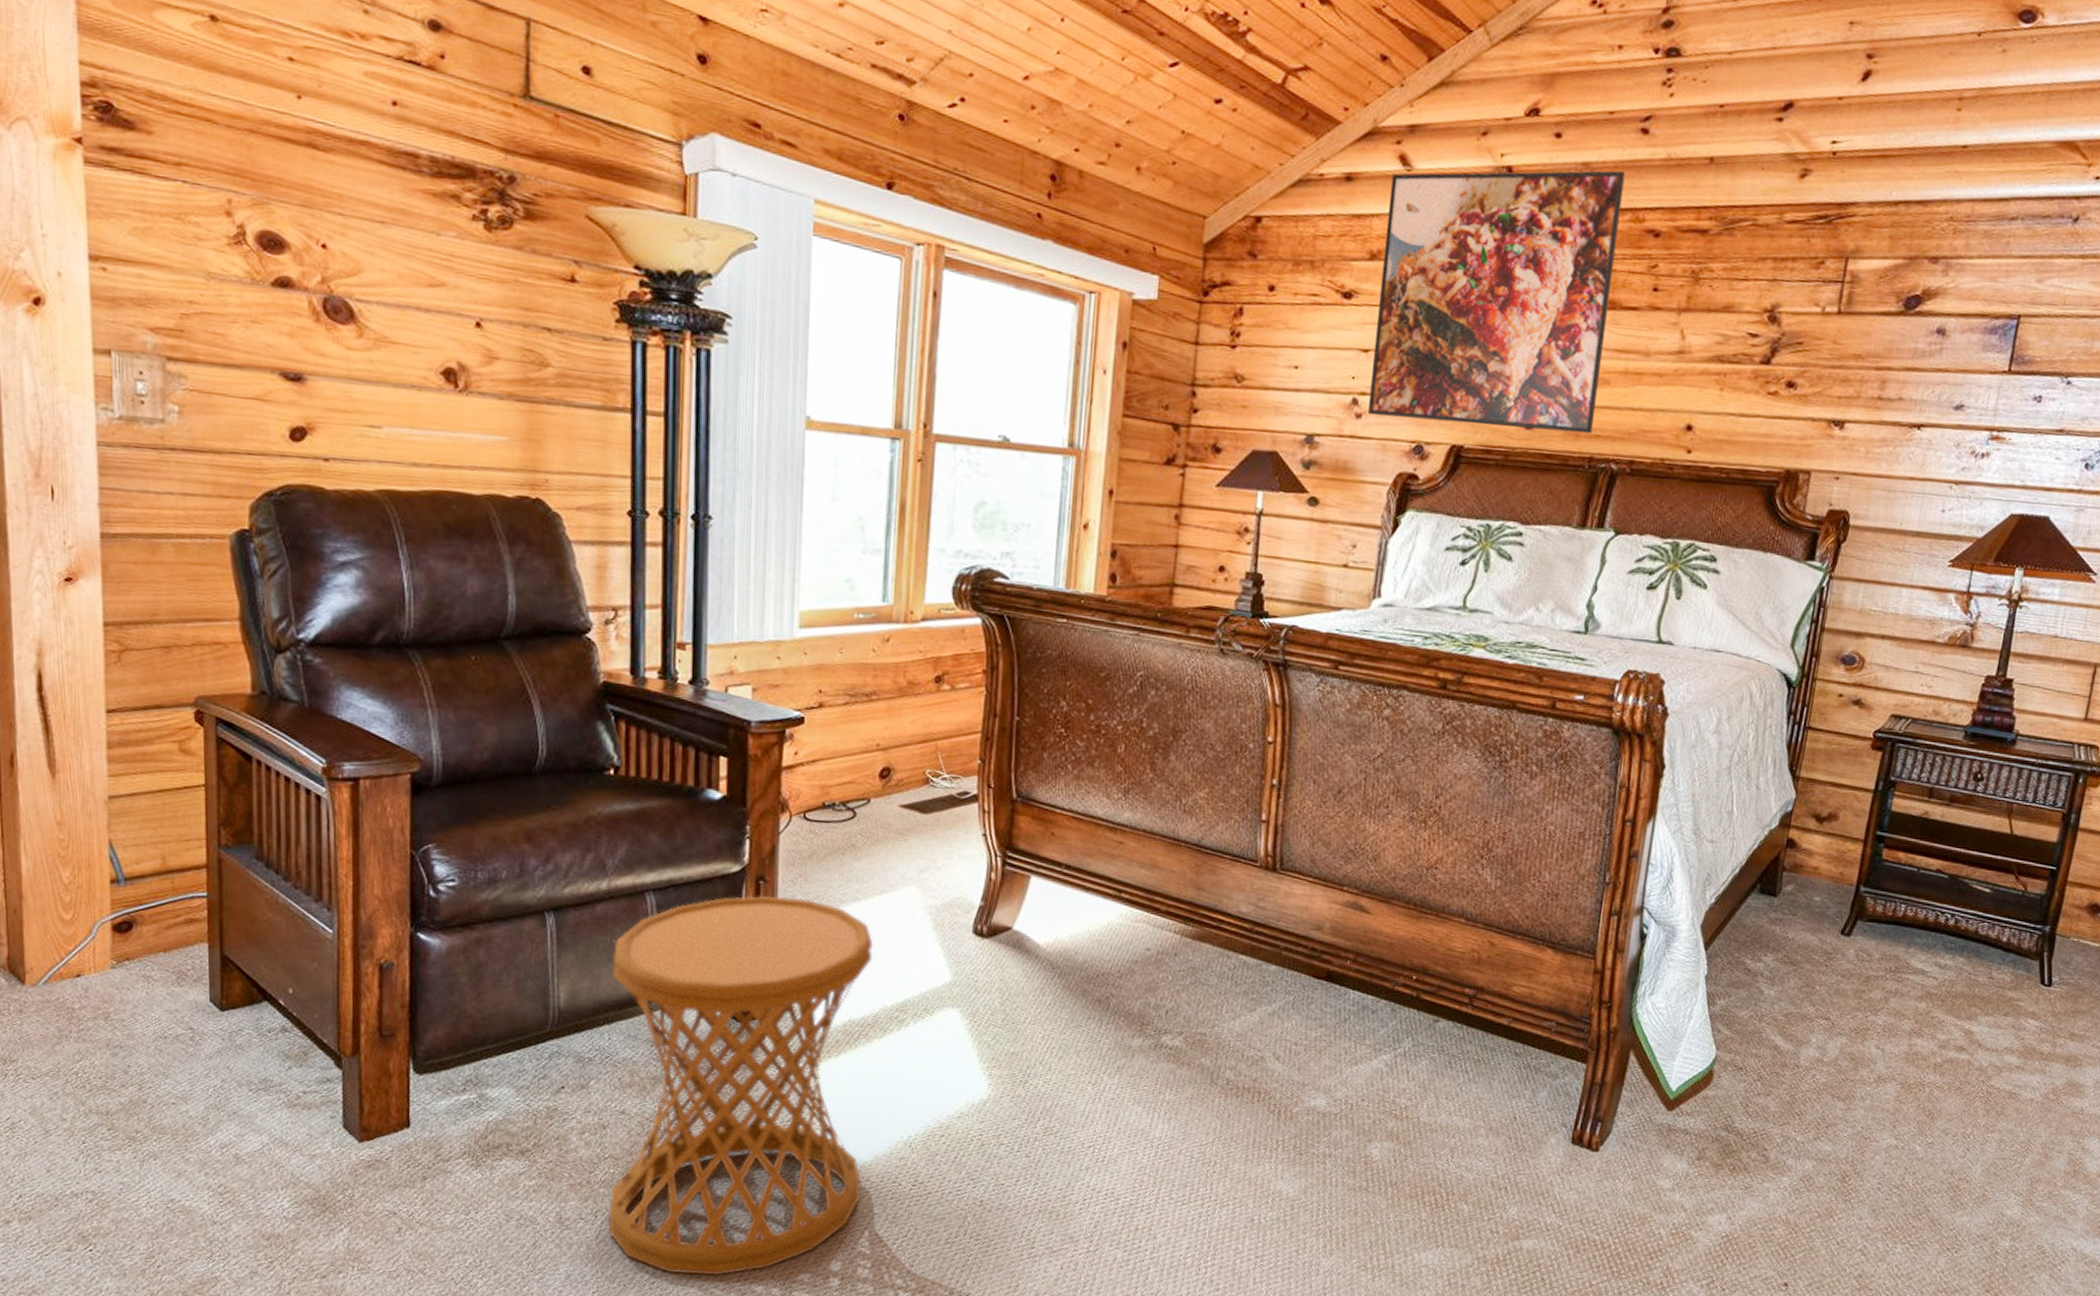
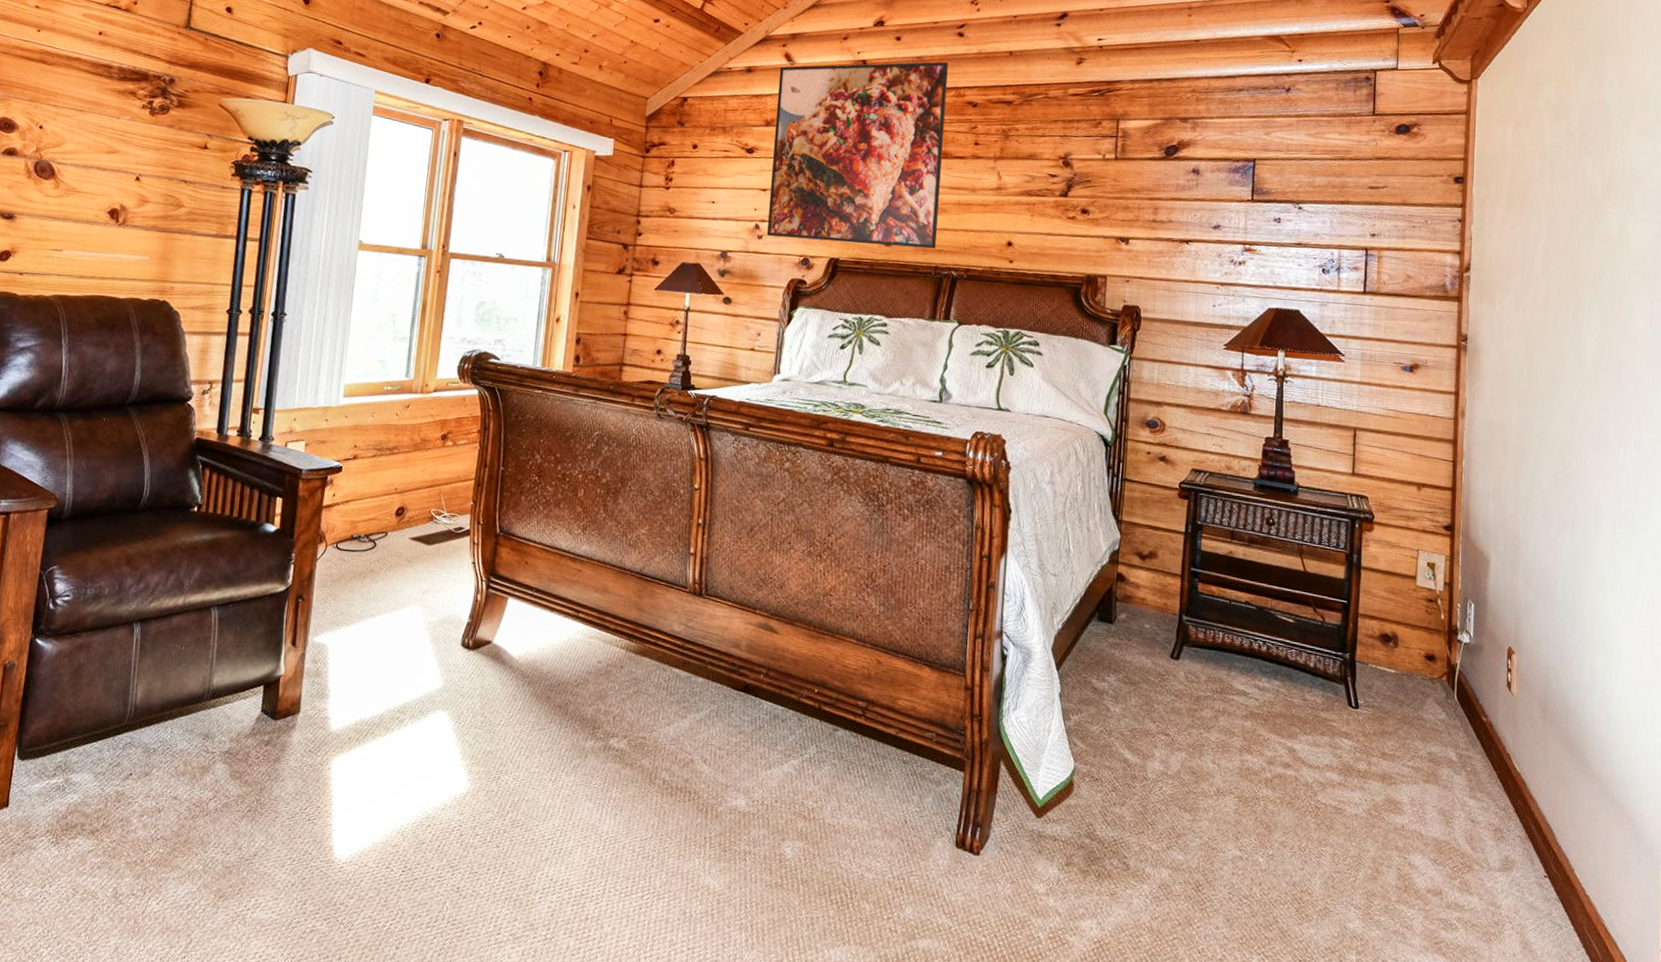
side table: present [608,895,873,1276] -> none [153,611,383,952]

